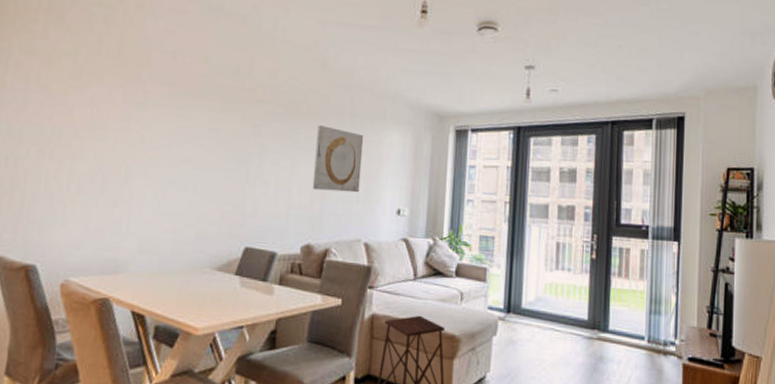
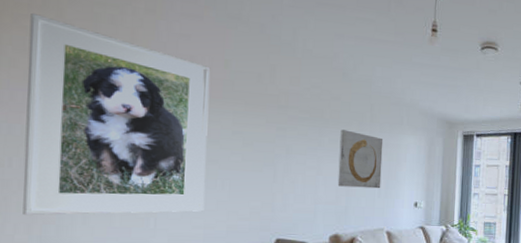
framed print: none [11,17,190,215] -> present [23,13,211,216]

